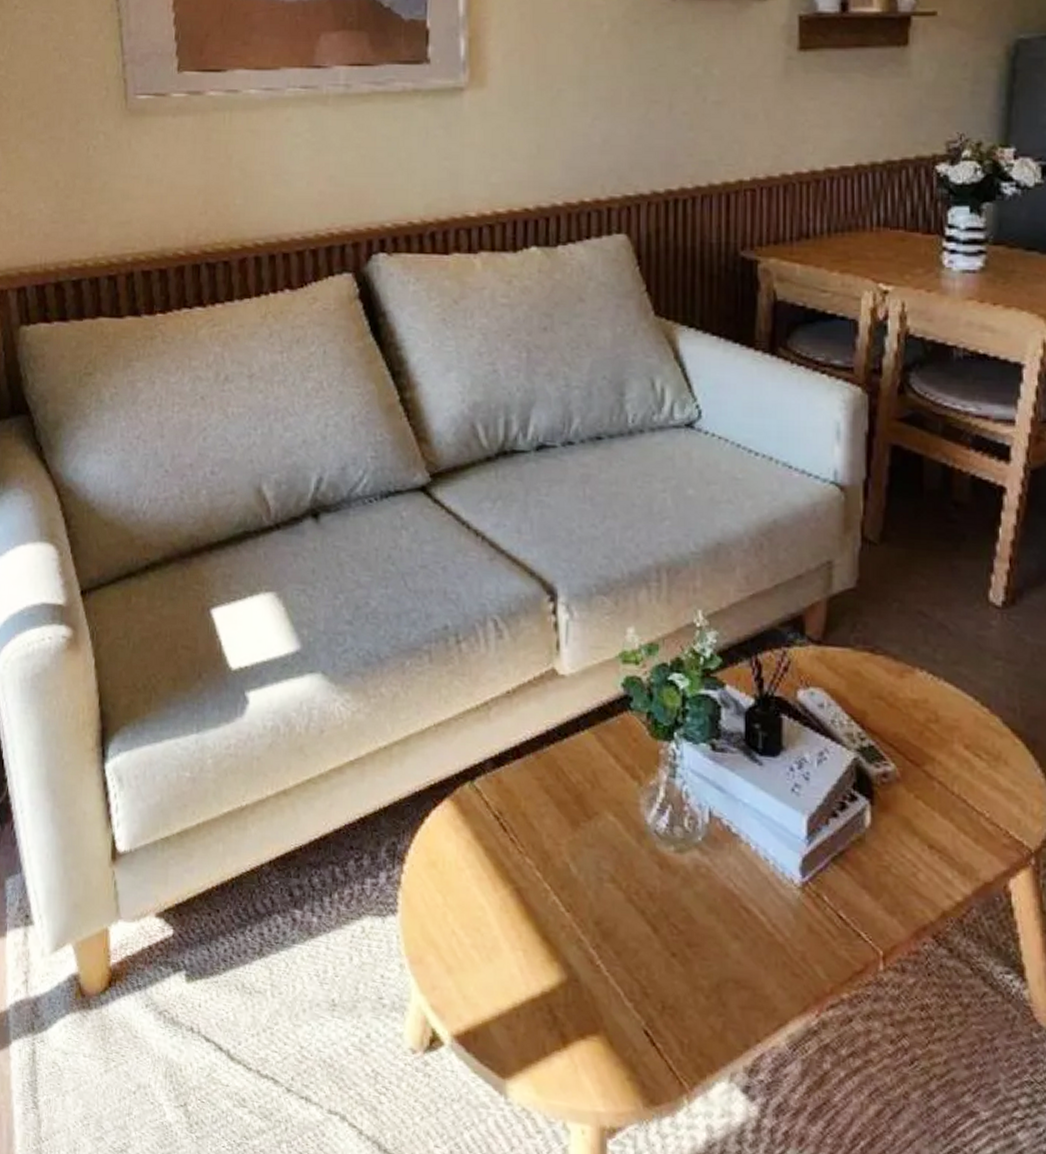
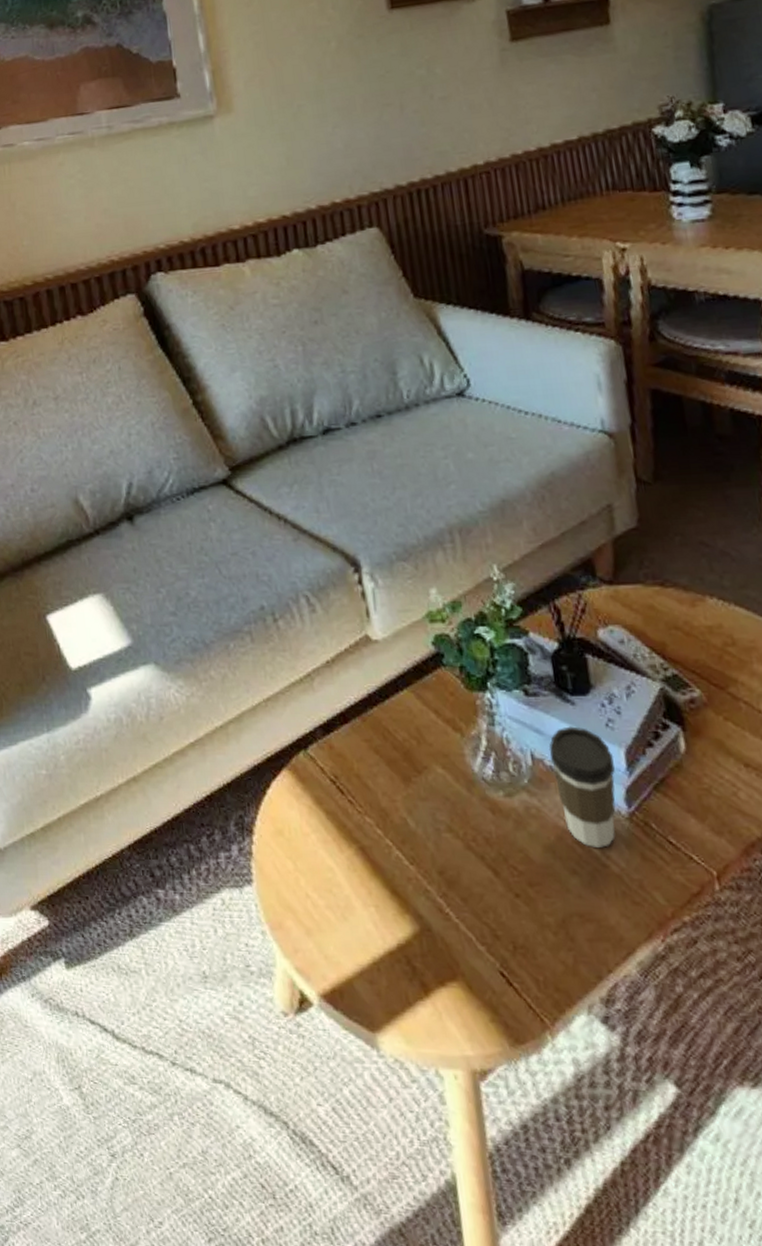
coffee cup: none [728,787,795,915] -> present [548,726,616,848]

